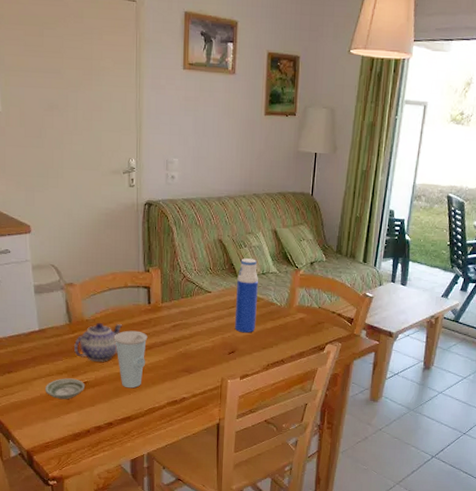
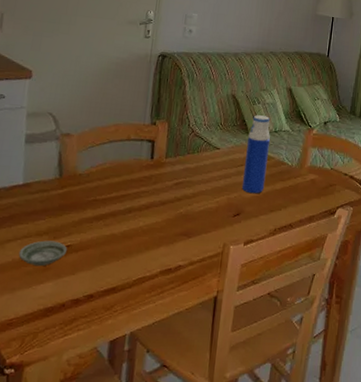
teapot: present [73,322,123,362] -> none [60,177,120,222]
cup: present [113,330,148,389] -> none [107,187,147,254]

